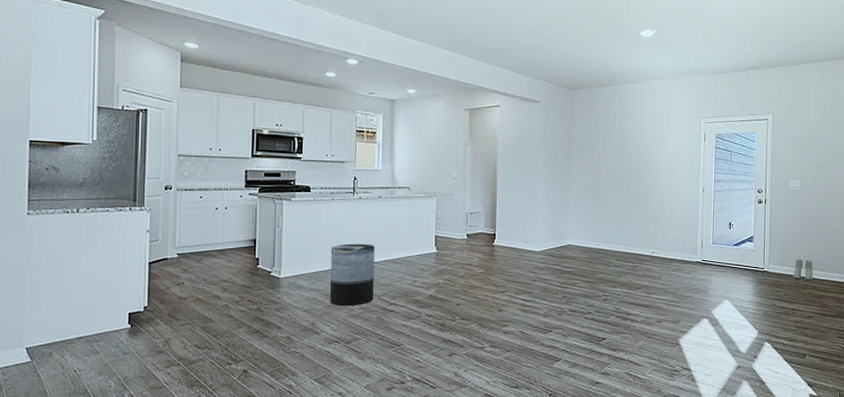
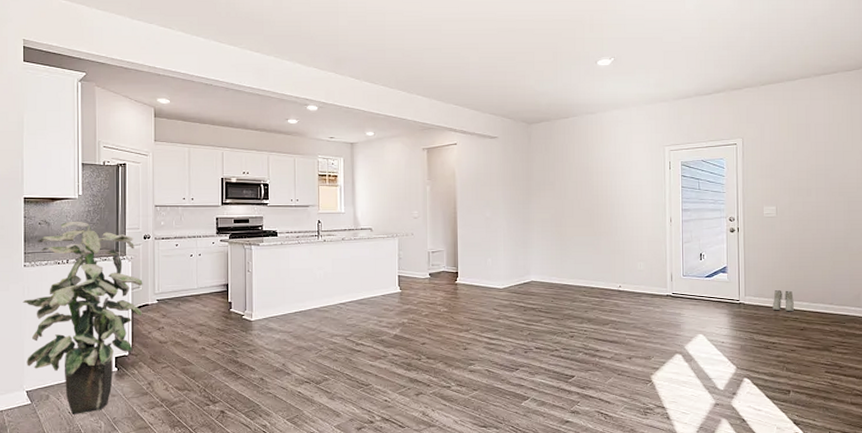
indoor plant: none [24,167,162,373] -> present [23,221,143,414]
trash can: present [329,243,375,307] -> none [298,285,341,348]

